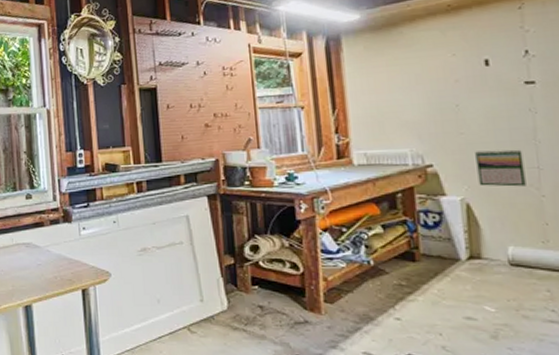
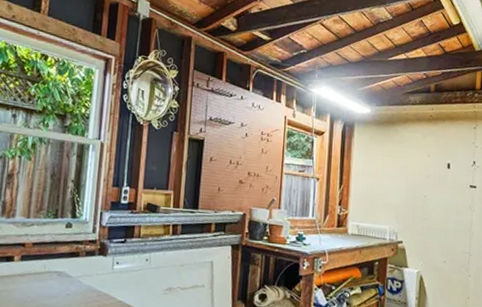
calendar: present [475,149,526,187] -> none [430,235,461,267]

